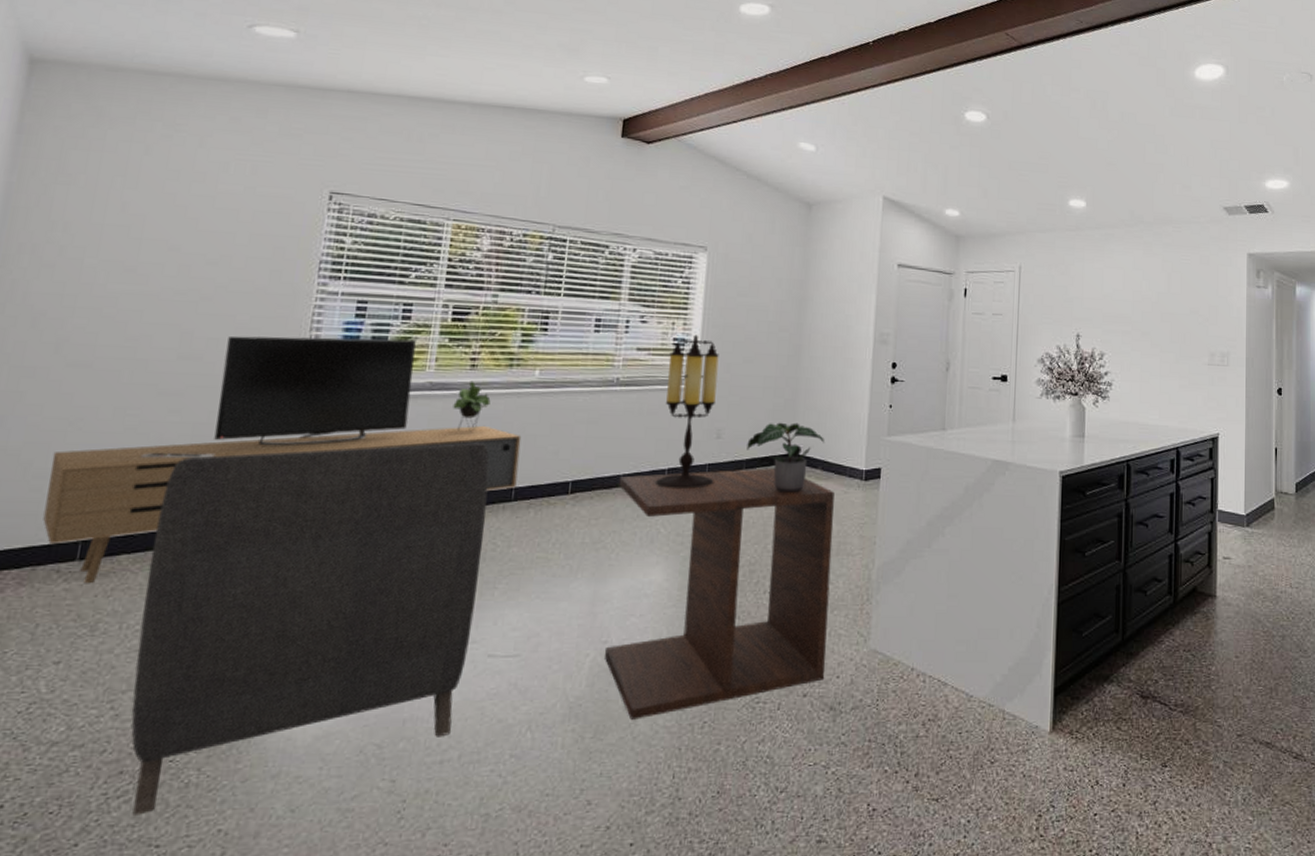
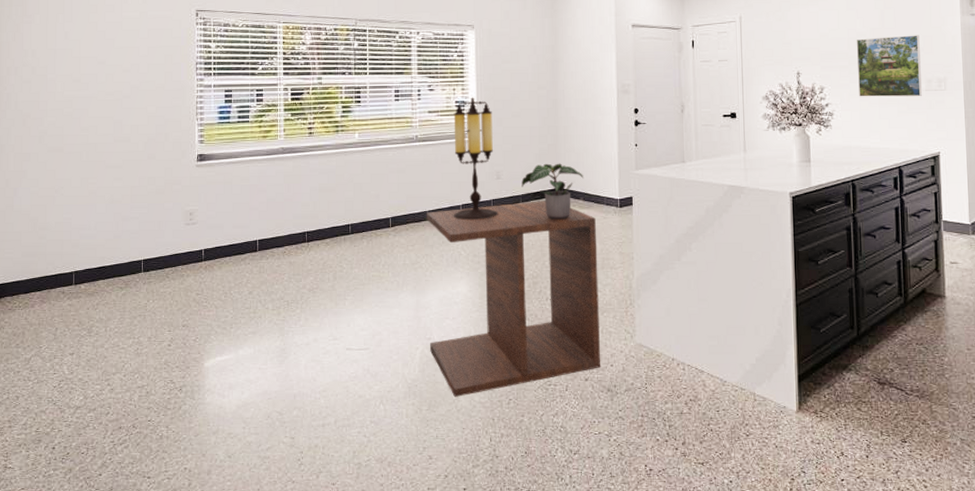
media console: present [43,335,522,584] -> none [49,117,351,301]
armchair: present [131,442,490,815] -> none [117,191,333,457]
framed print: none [1140,302,1205,372] -> present [856,35,922,97]

